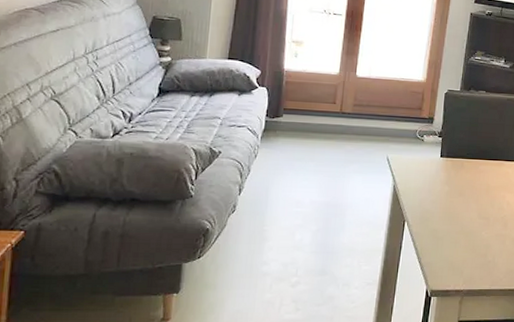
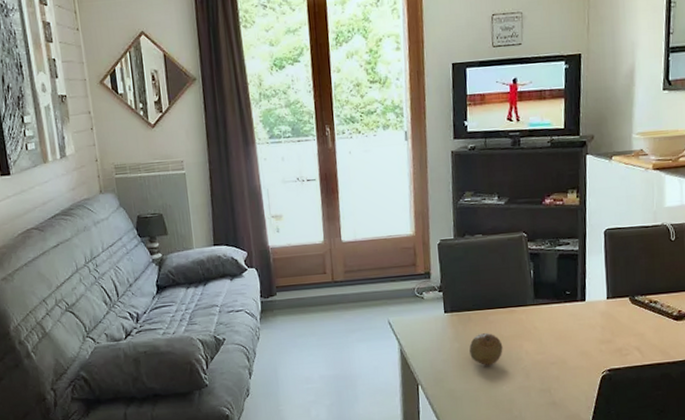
fruit: none [457,181,488,212] -> present [469,333,503,366]

